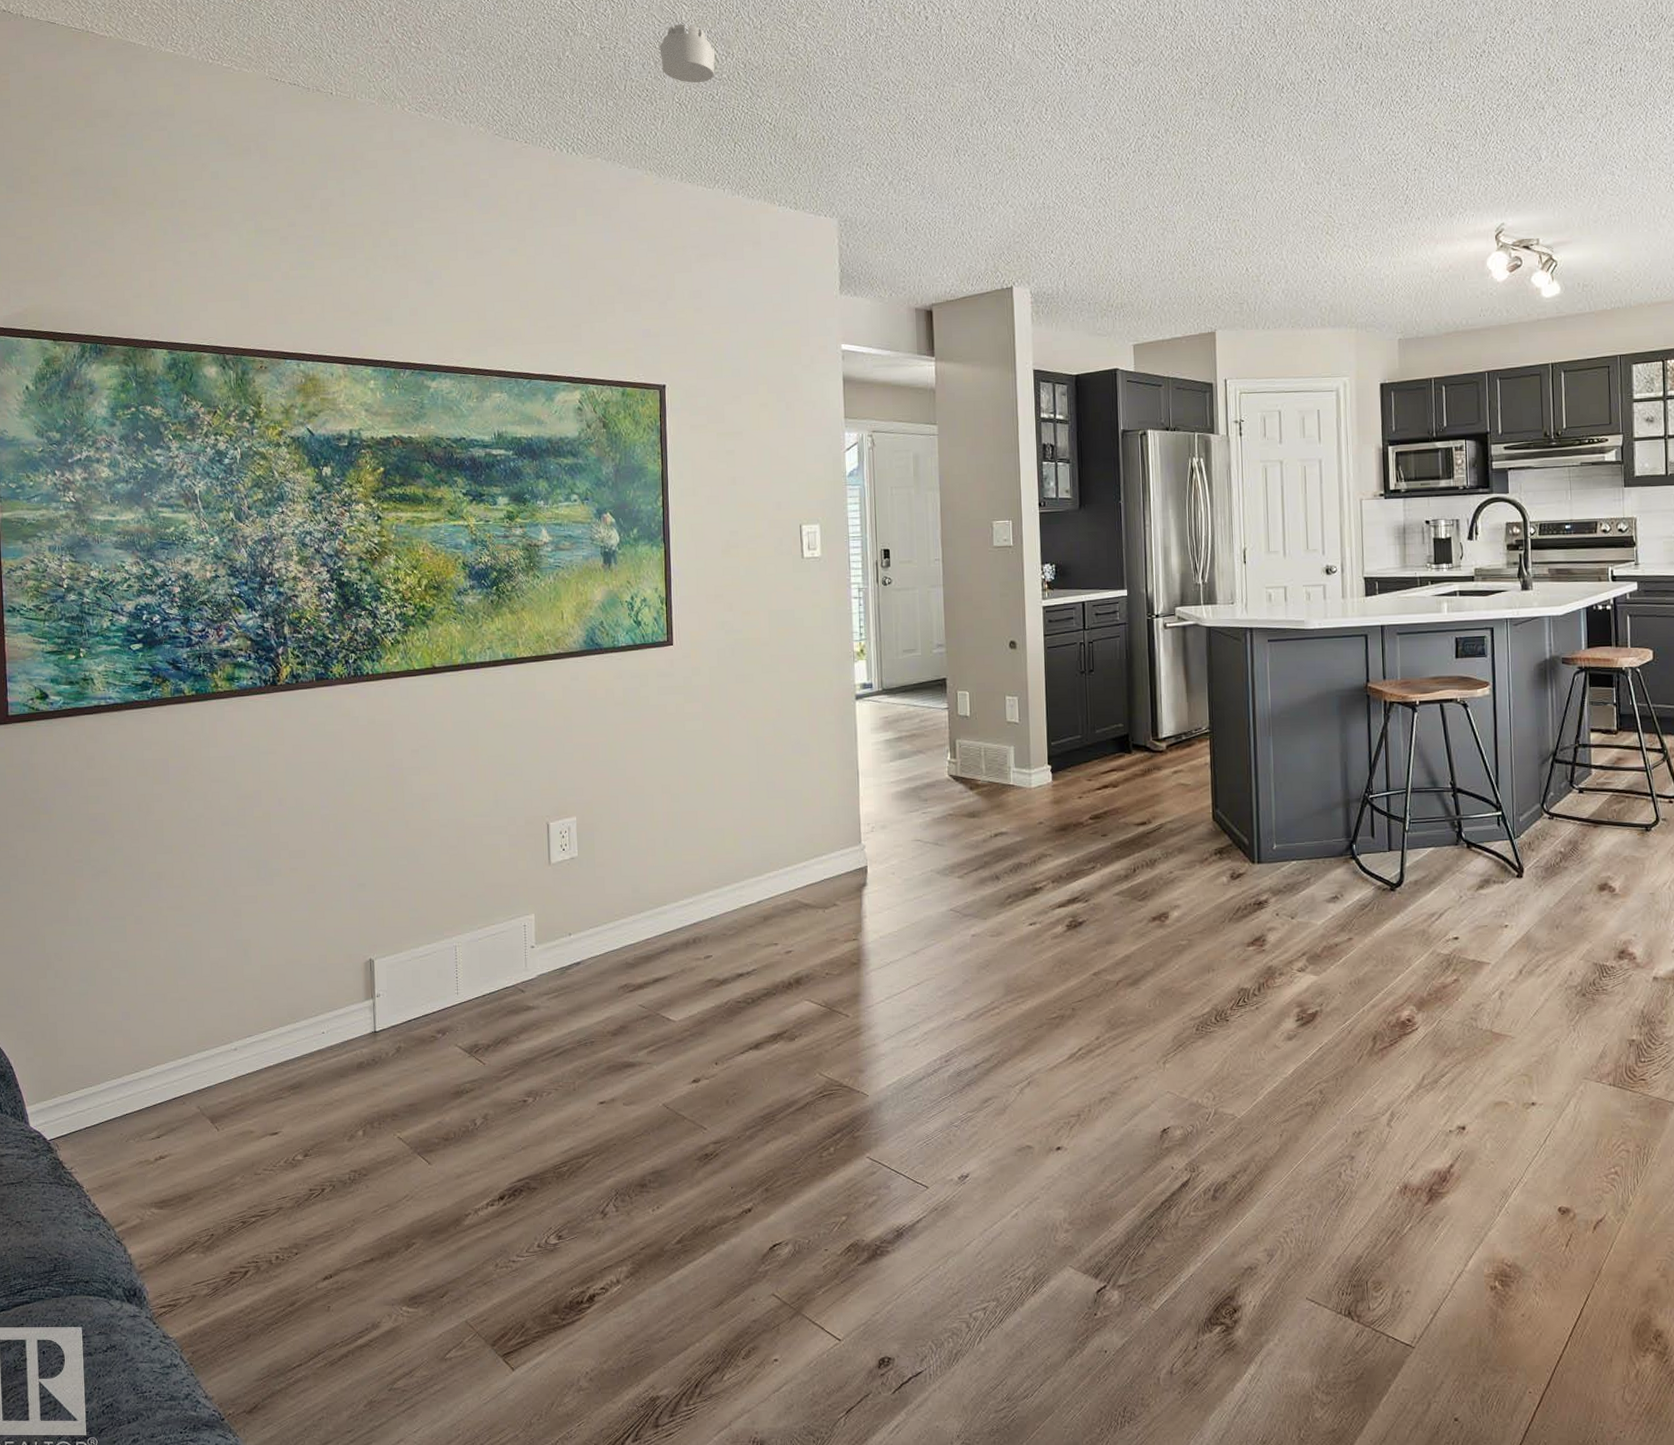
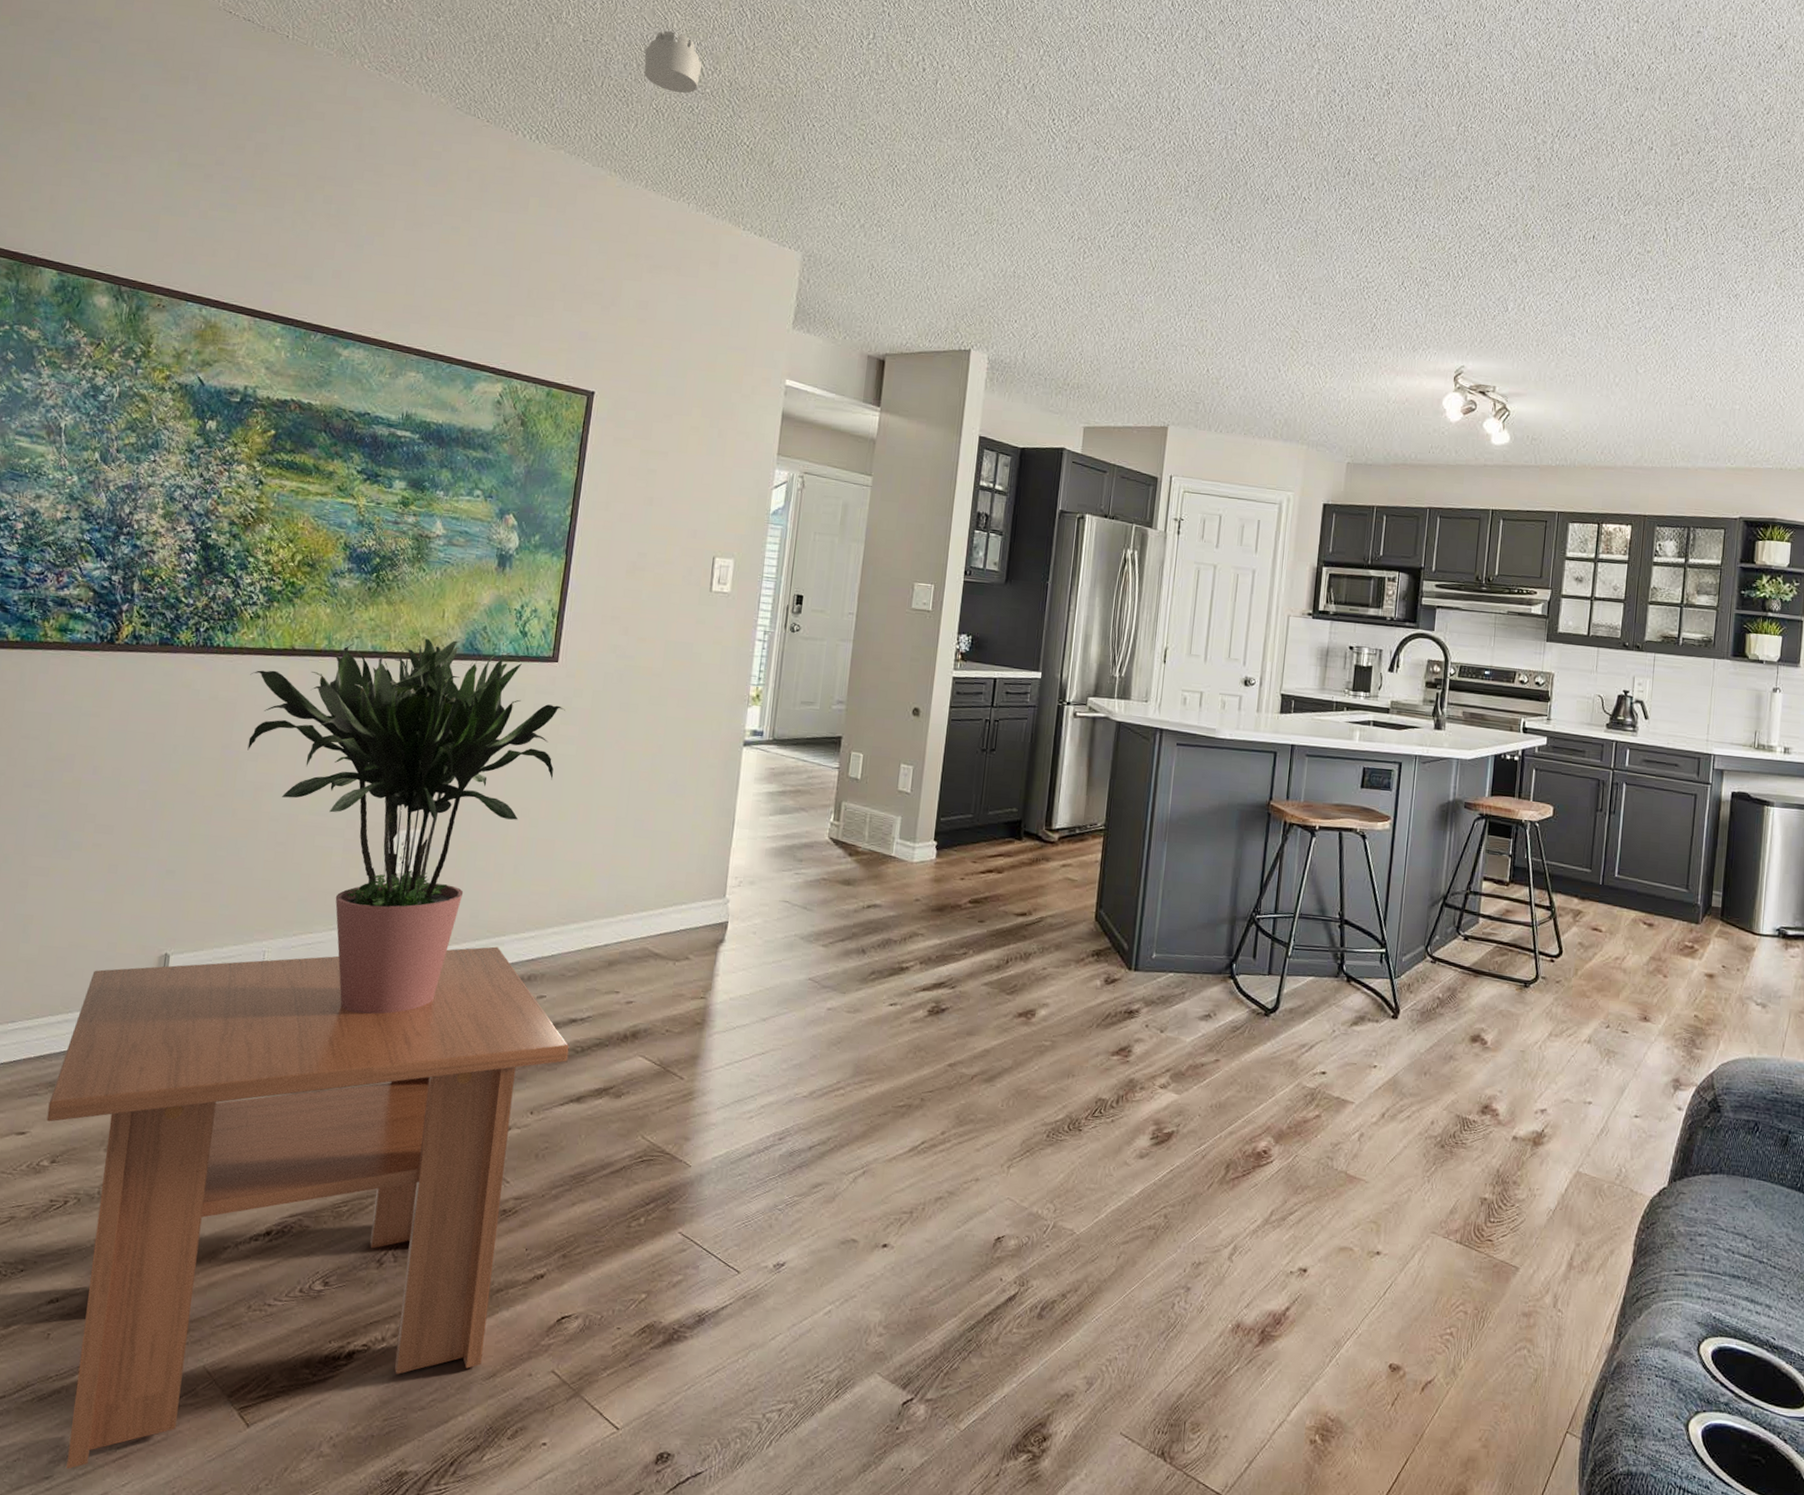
coffee table: none [293,916,741,1422] -> present [46,946,570,1470]
potted plant: none [400,638,687,991] -> present [247,639,565,1014]

